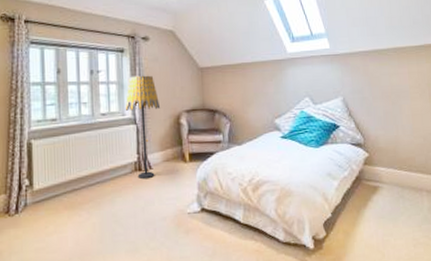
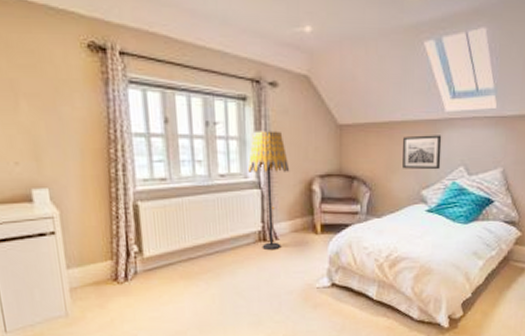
wall art: none [255,72,289,102] -> present [403,135,442,170]

